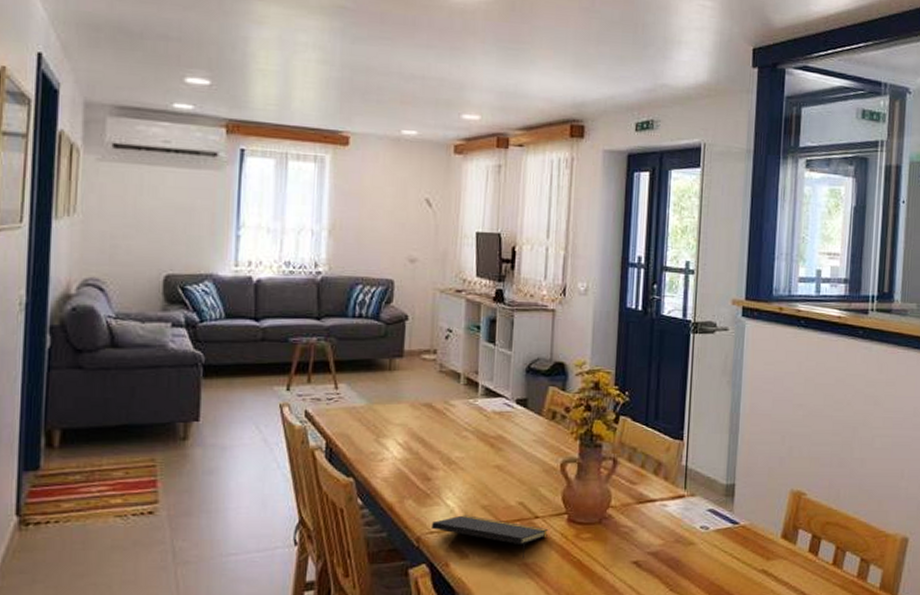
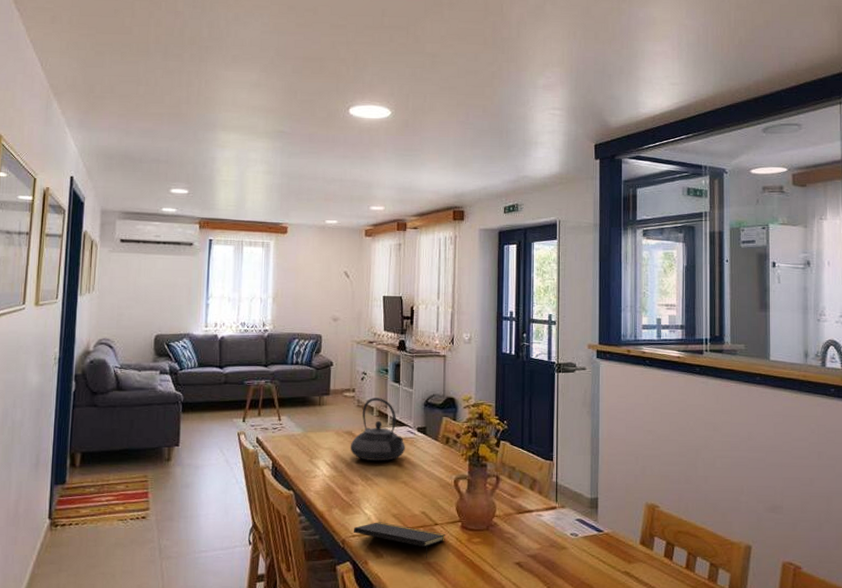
teapot: none [428,361,500,441] -> present [350,398,405,462]

